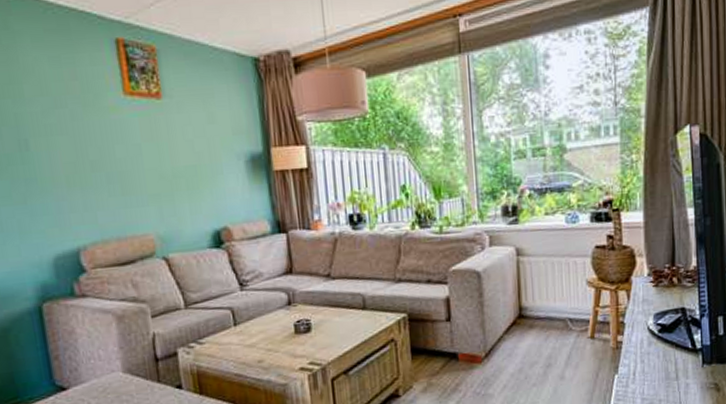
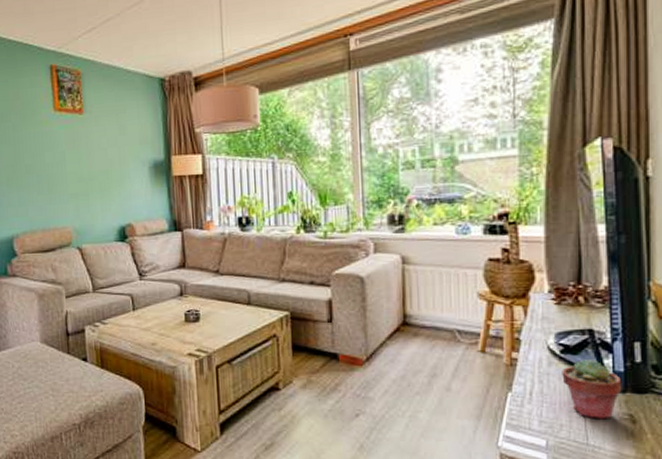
potted succulent: none [660,335,709,392] -> present [562,358,622,420]

